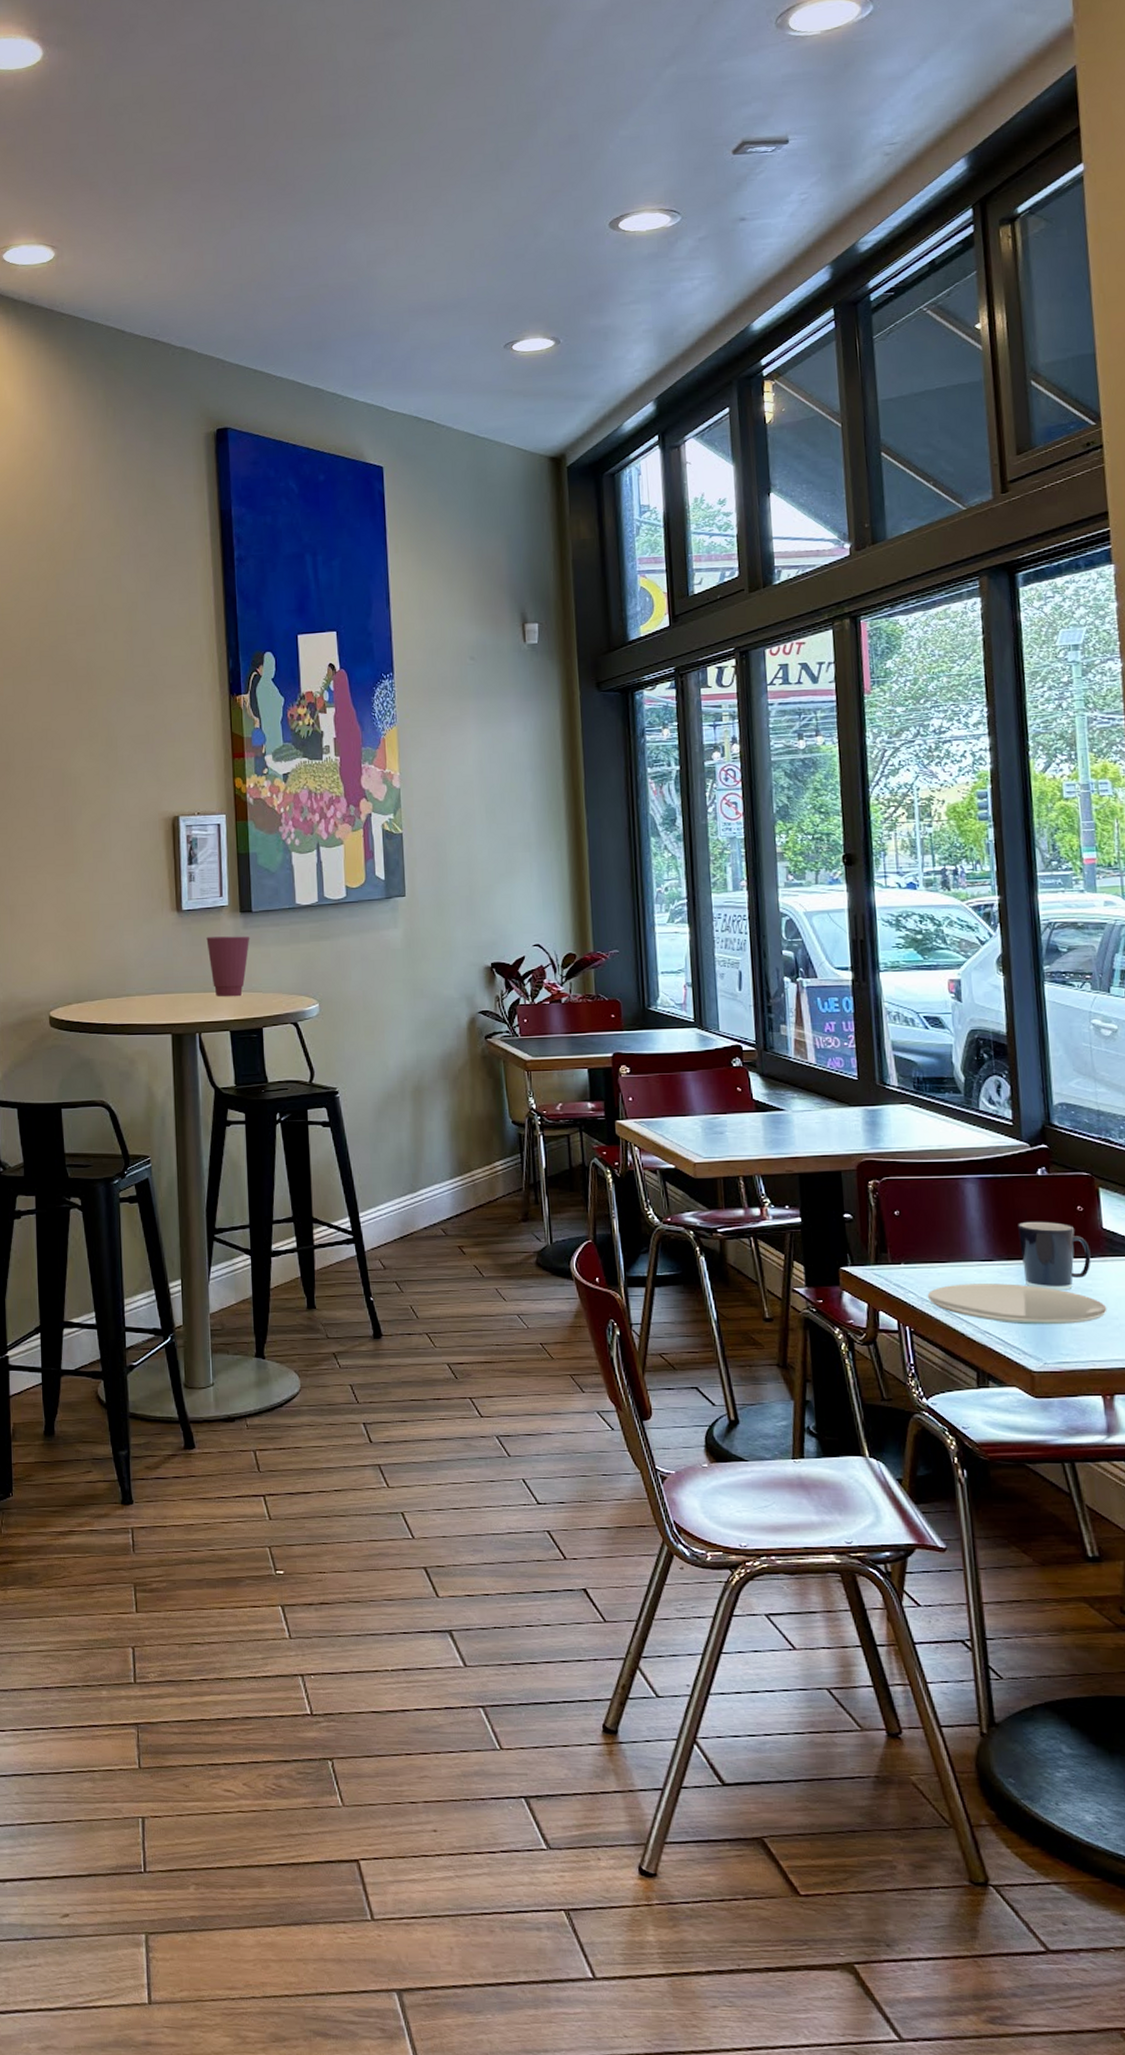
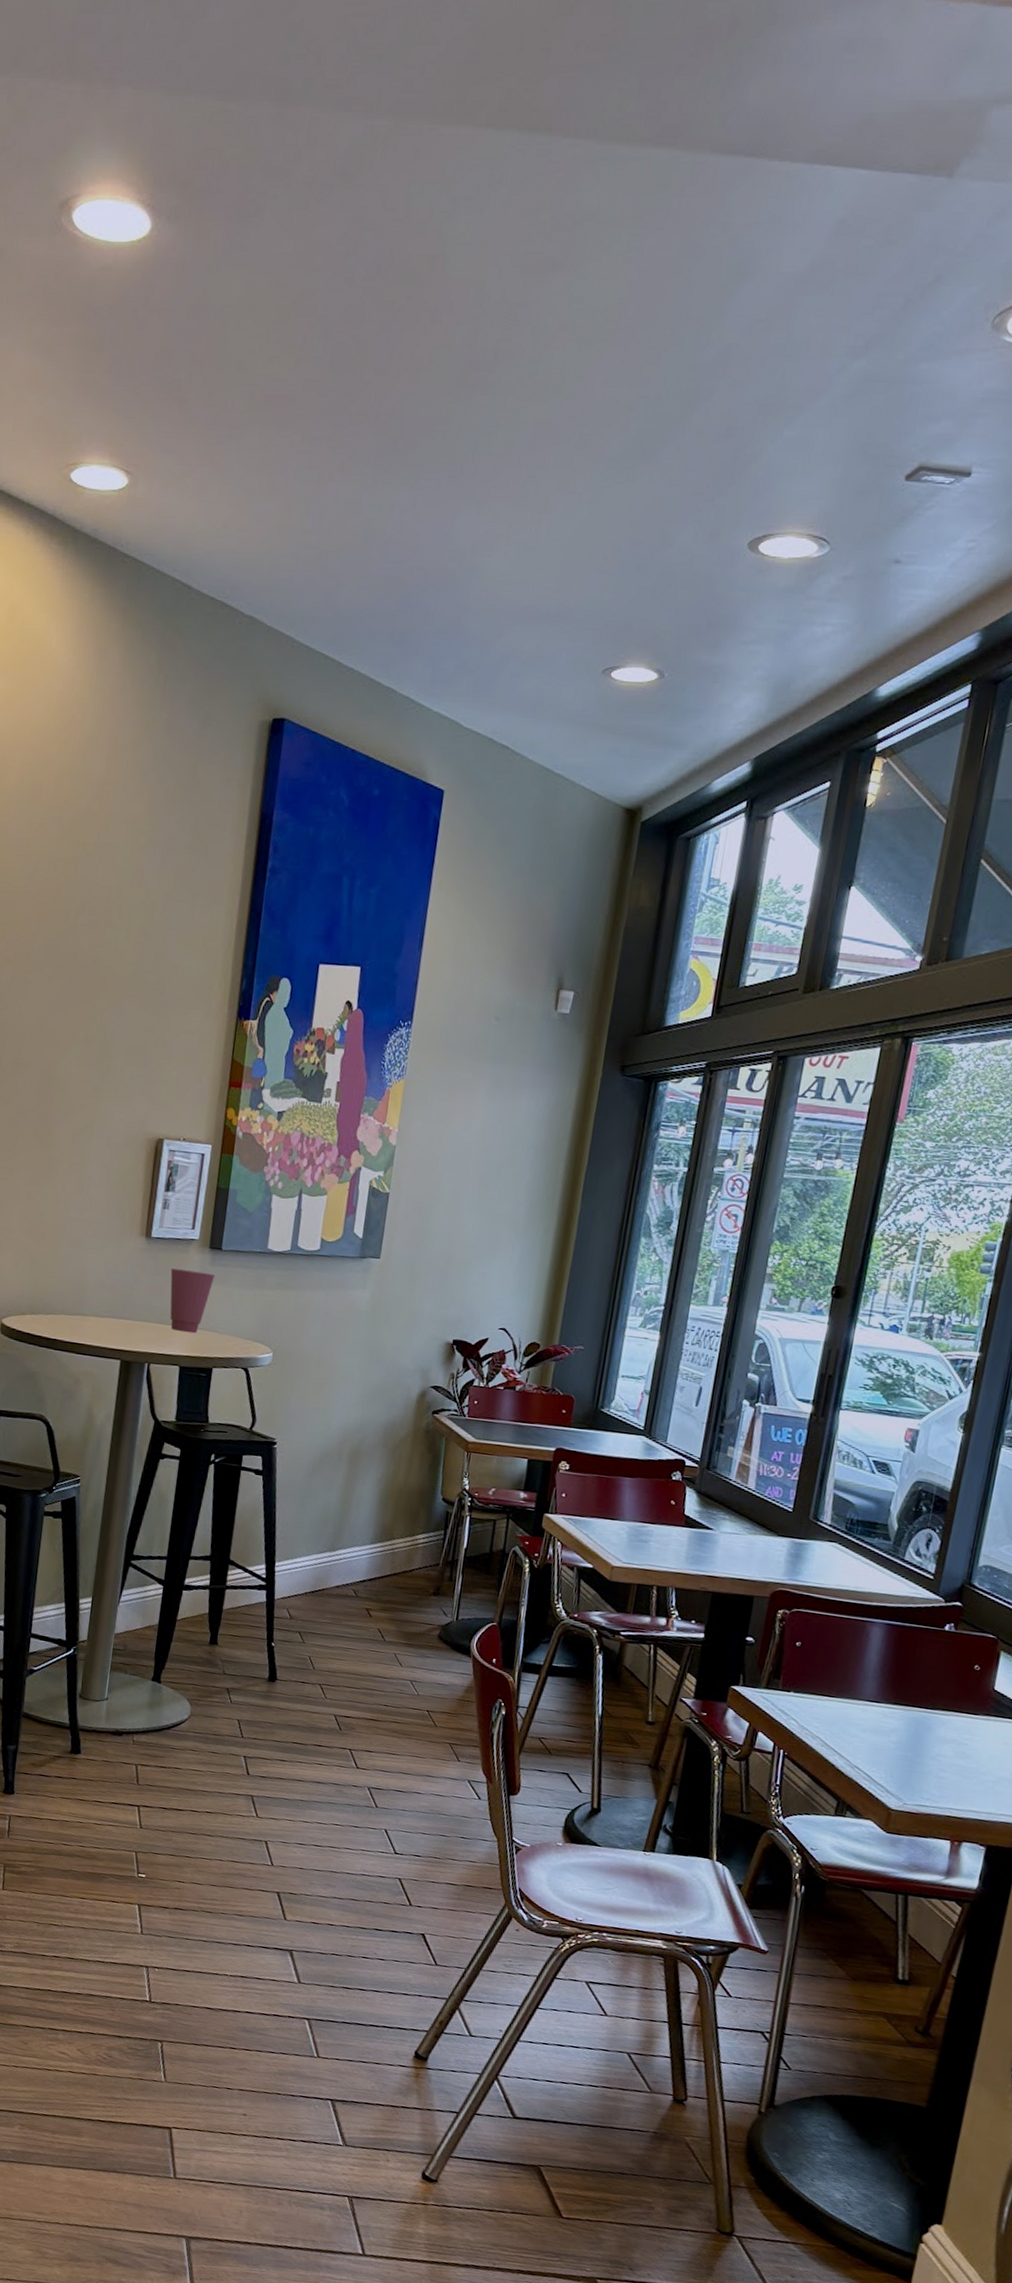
plate: present [927,1283,1108,1325] -> none [808,1718,978,1773]
mug: present [1018,1221,1091,1290] -> none [905,1671,977,1741]

